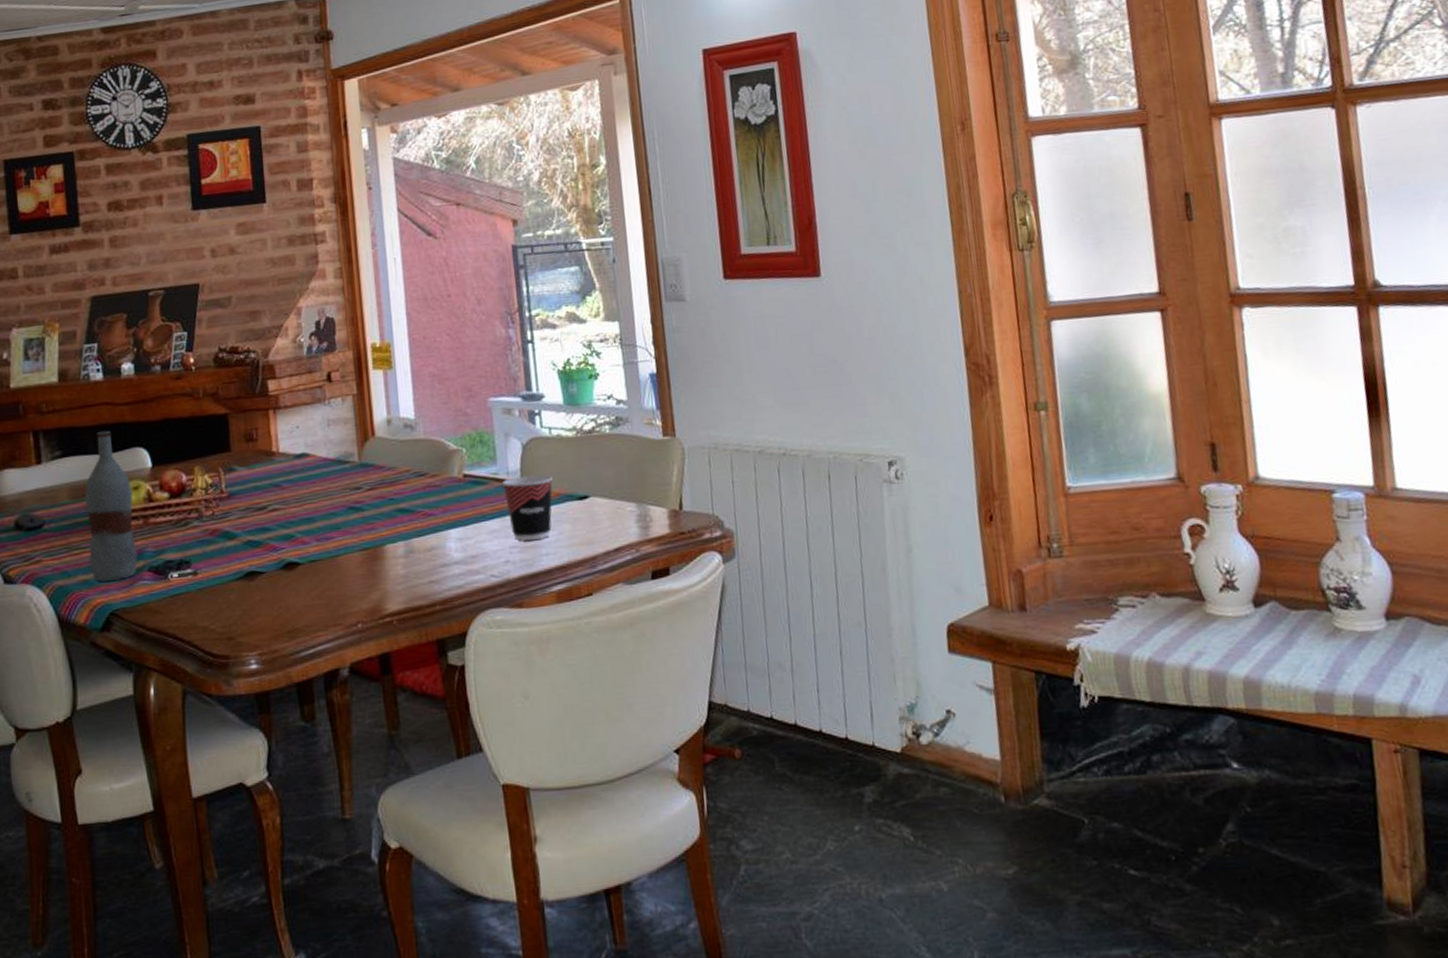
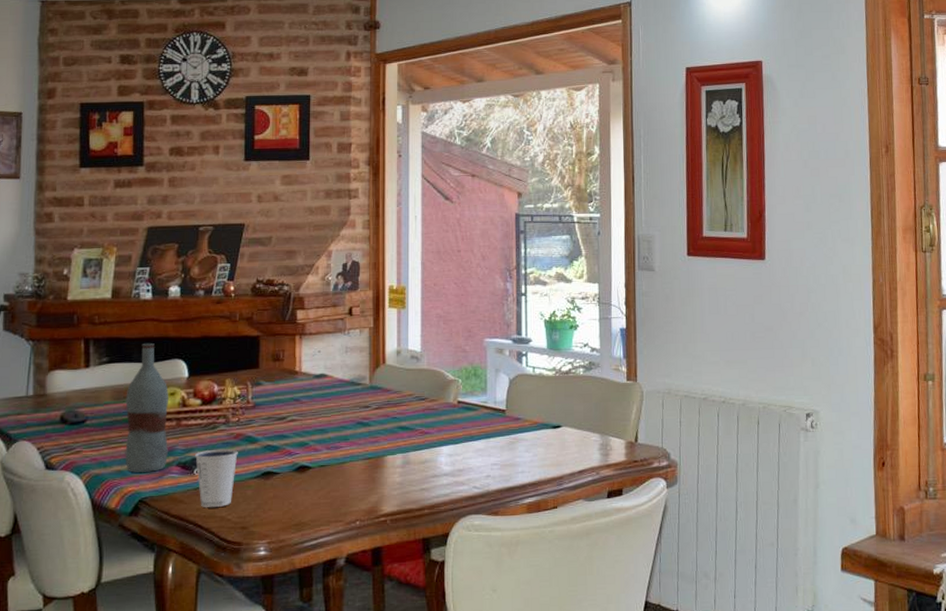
dixie cup: none [167,547,216,617] -> present [194,448,238,507]
cup: present [502,474,554,541] -> none [490,405,533,460]

